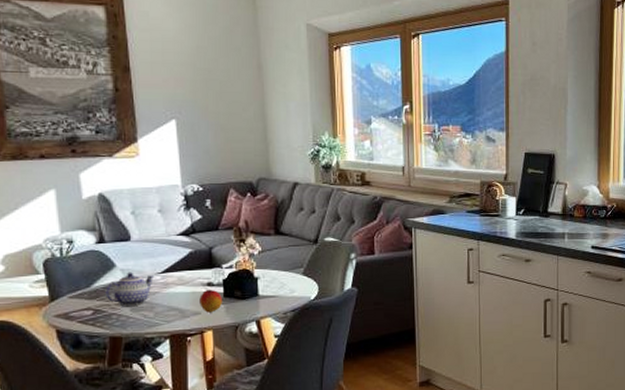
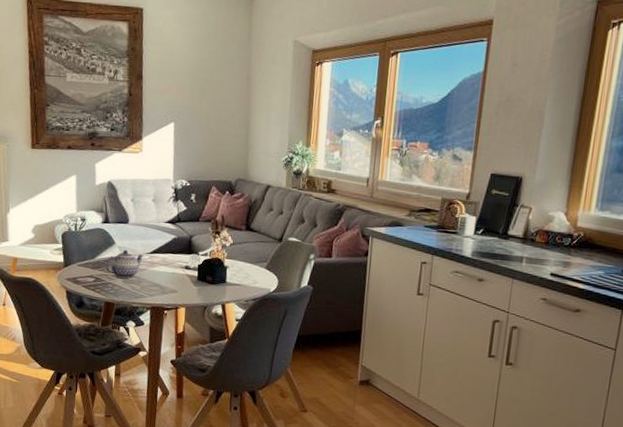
peach: present [199,289,222,313] -> none [177,271,196,292]

